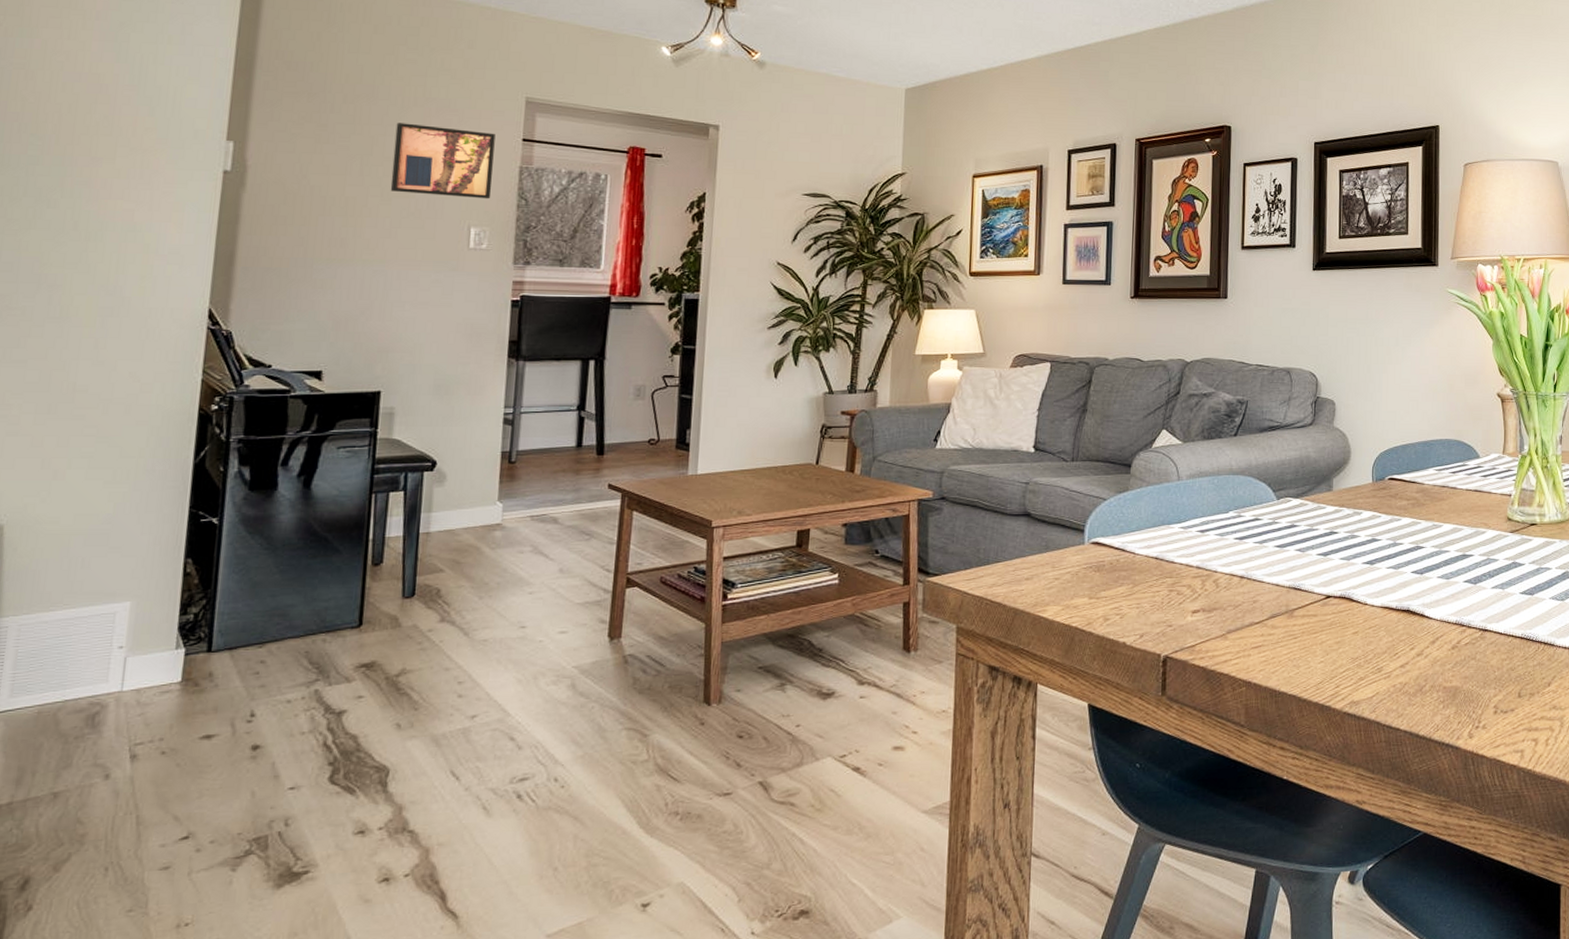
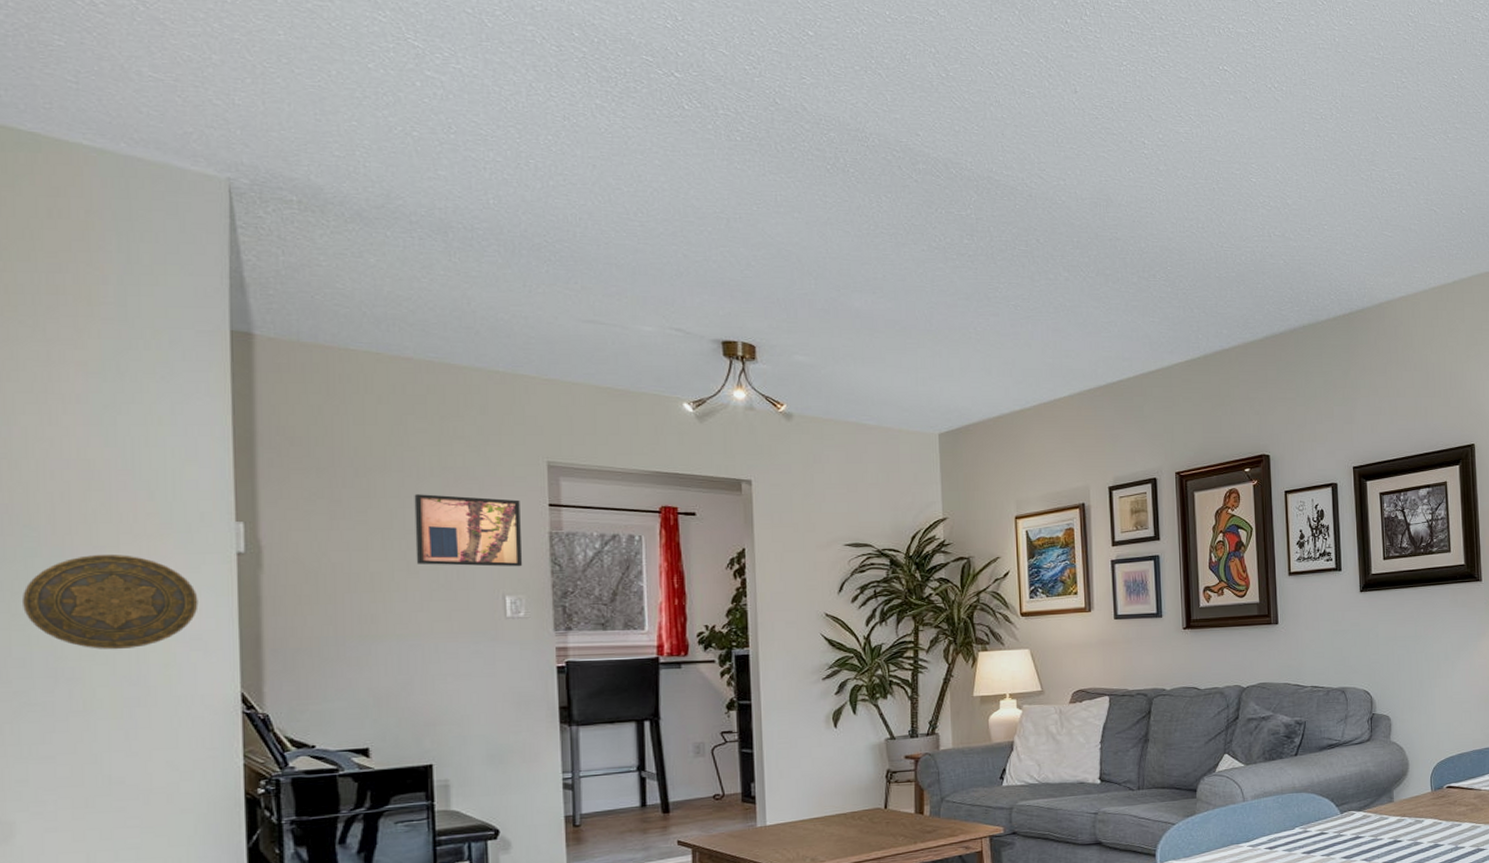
decorative plate: none [18,165,182,260] -> present [23,554,199,650]

